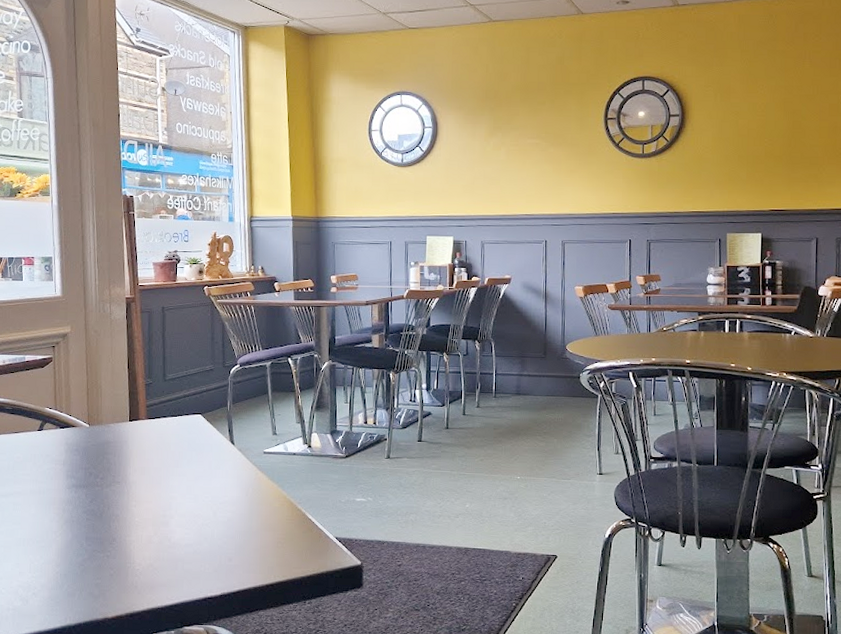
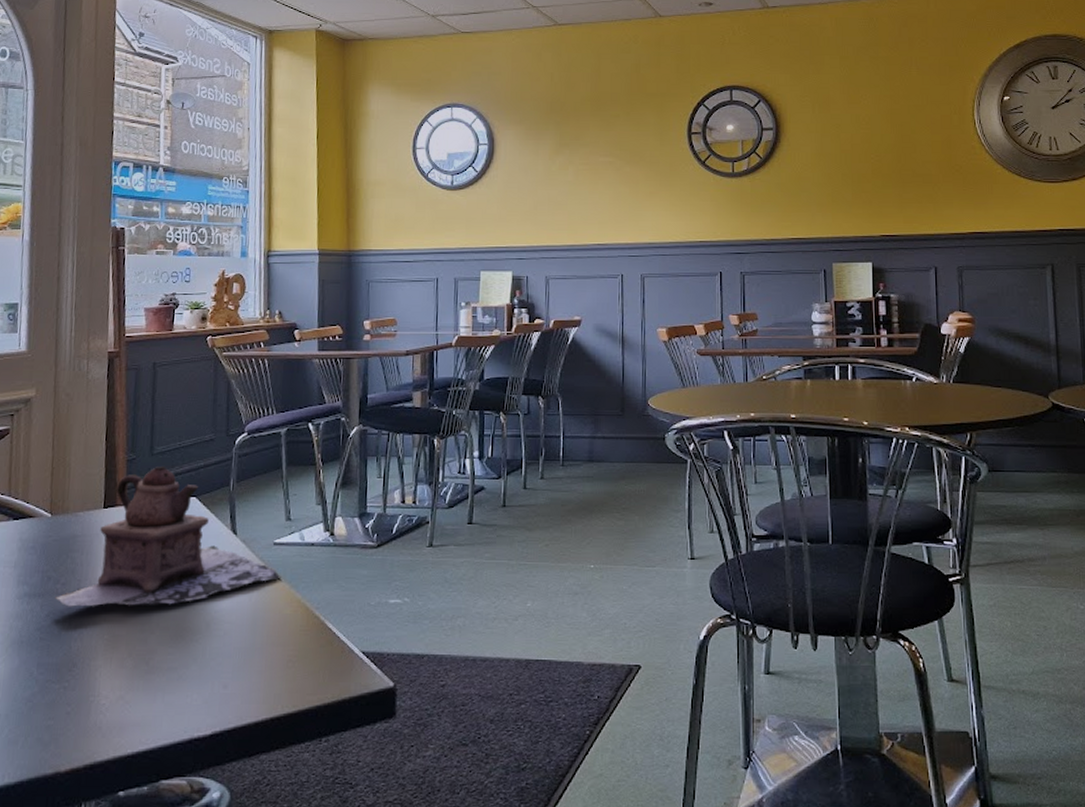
teapot: none [96,390,271,497] -> present [55,467,282,607]

